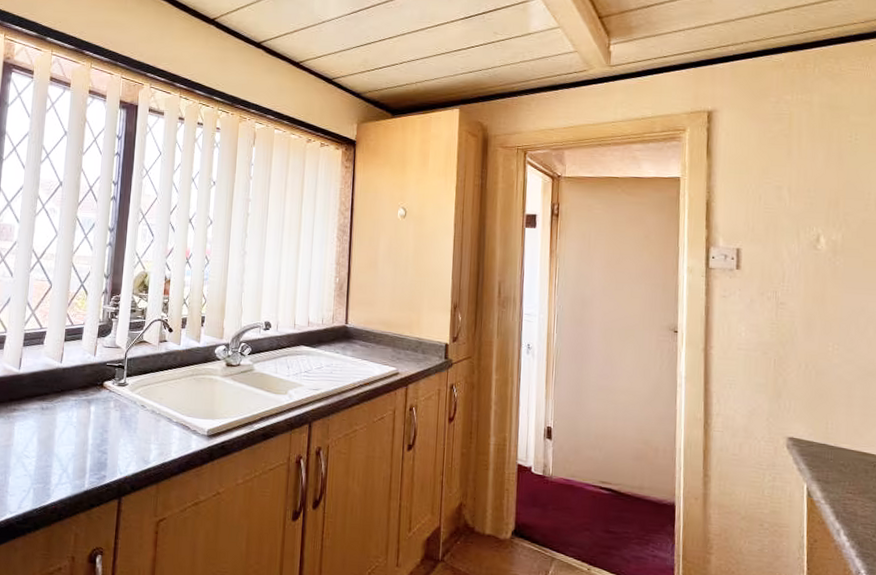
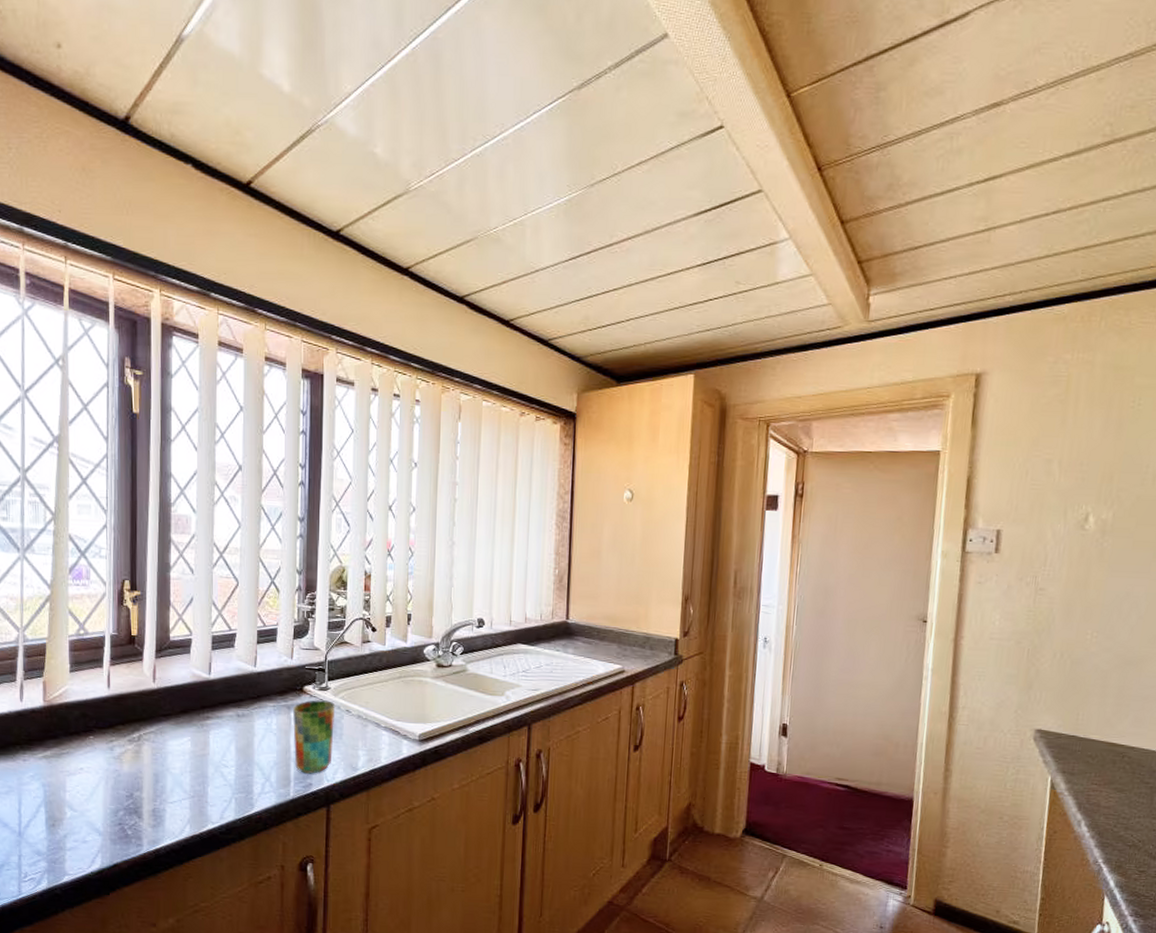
cup: none [91,395,131,466] -> present [293,700,334,774]

